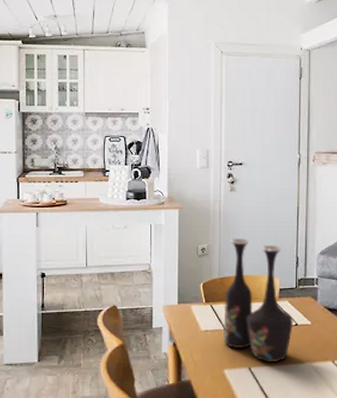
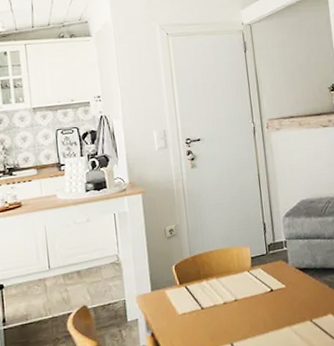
vase: present [222,239,293,363] -> none [197,213,269,335]

